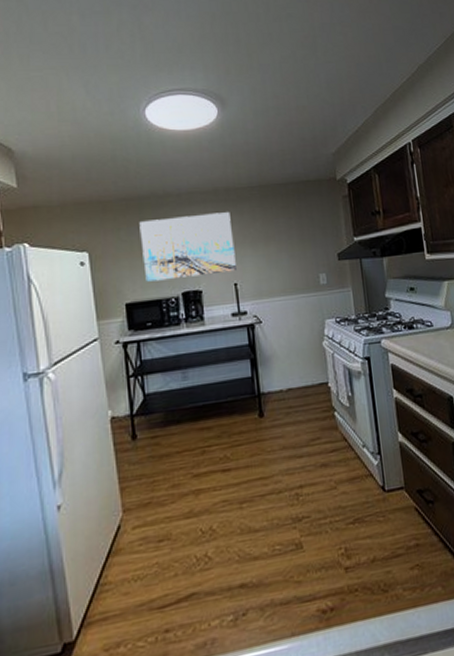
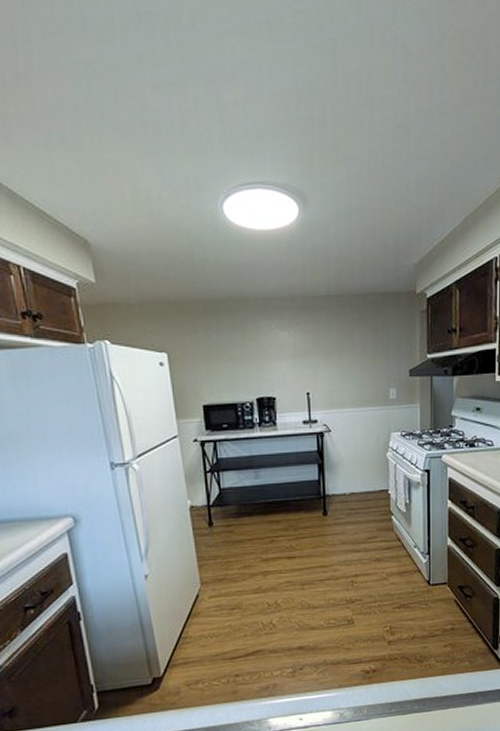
wall art: present [139,212,236,282] -> none [216,321,309,386]

